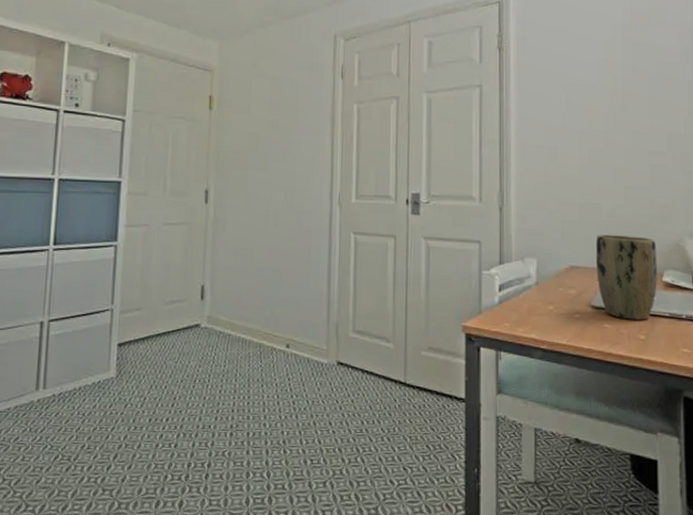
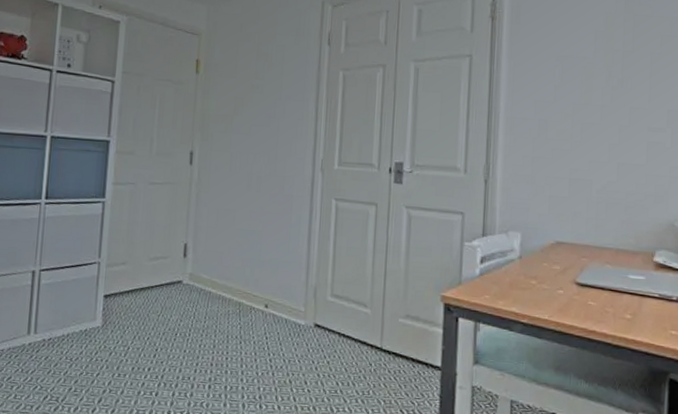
plant pot: present [596,234,657,320] -> none [583,210,649,300]

